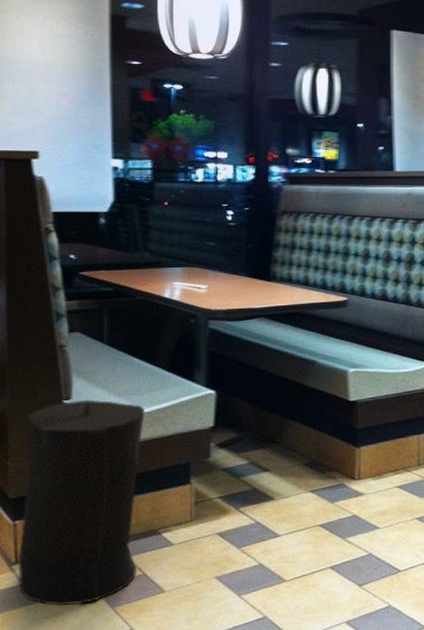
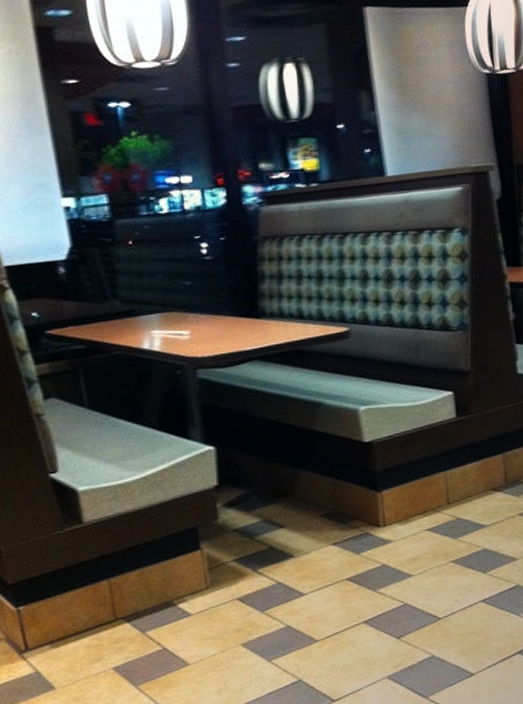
trash can: present [18,399,145,606] -> none [13,469,157,691]

